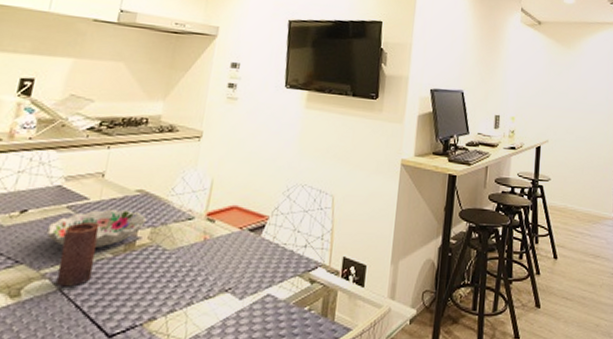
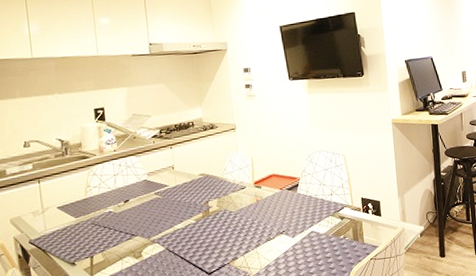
decorative bowl: present [46,208,147,247] -> none [146,188,213,220]
candle: present [56,221,100,287] -> none [159,200,186,247]

